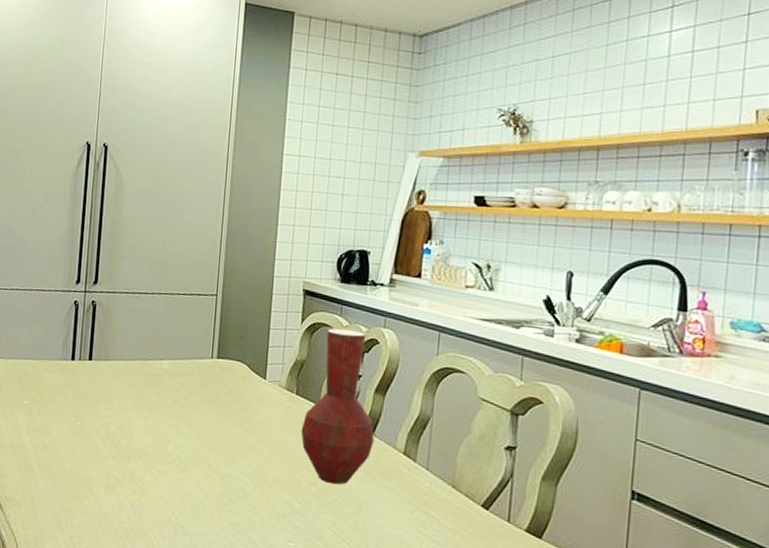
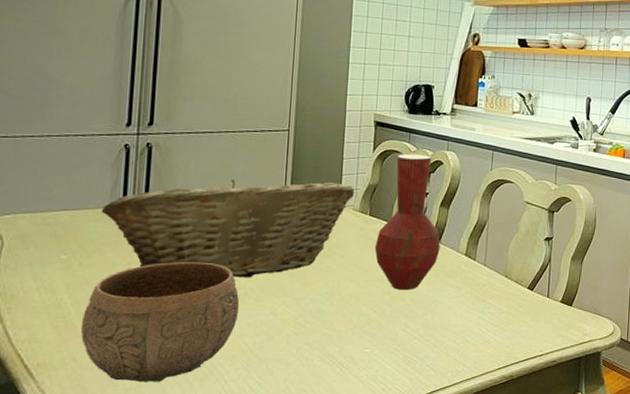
bowl: none [37,418,168,535] -> present [80,262,240,383]
fruit basket: none [55,342,282,446] -> present [101,179,355,278]

